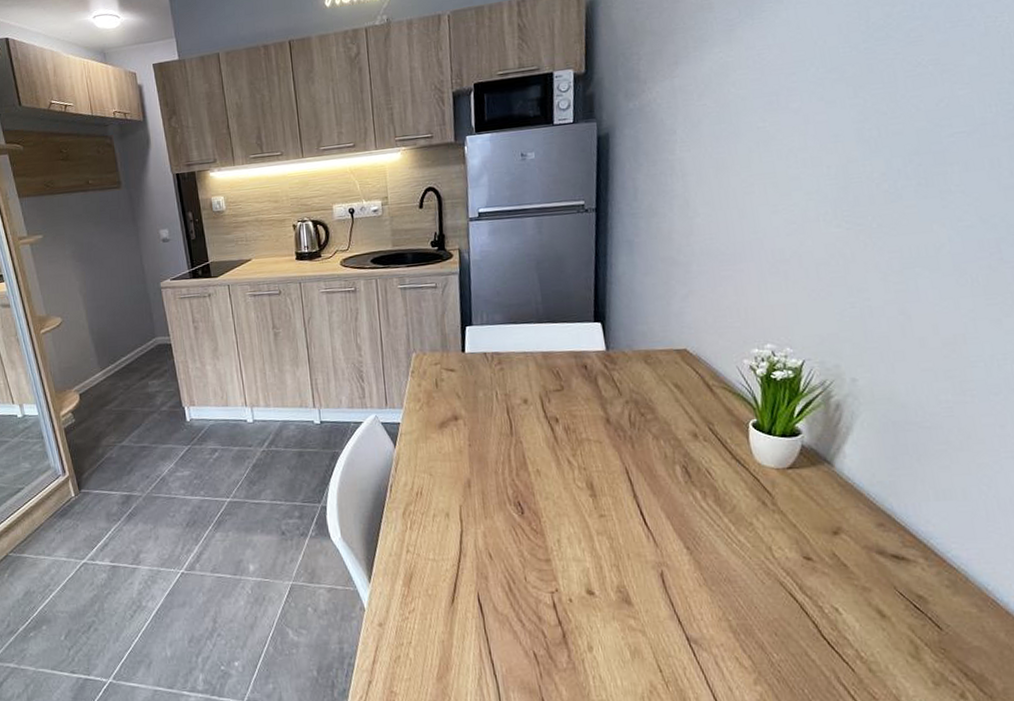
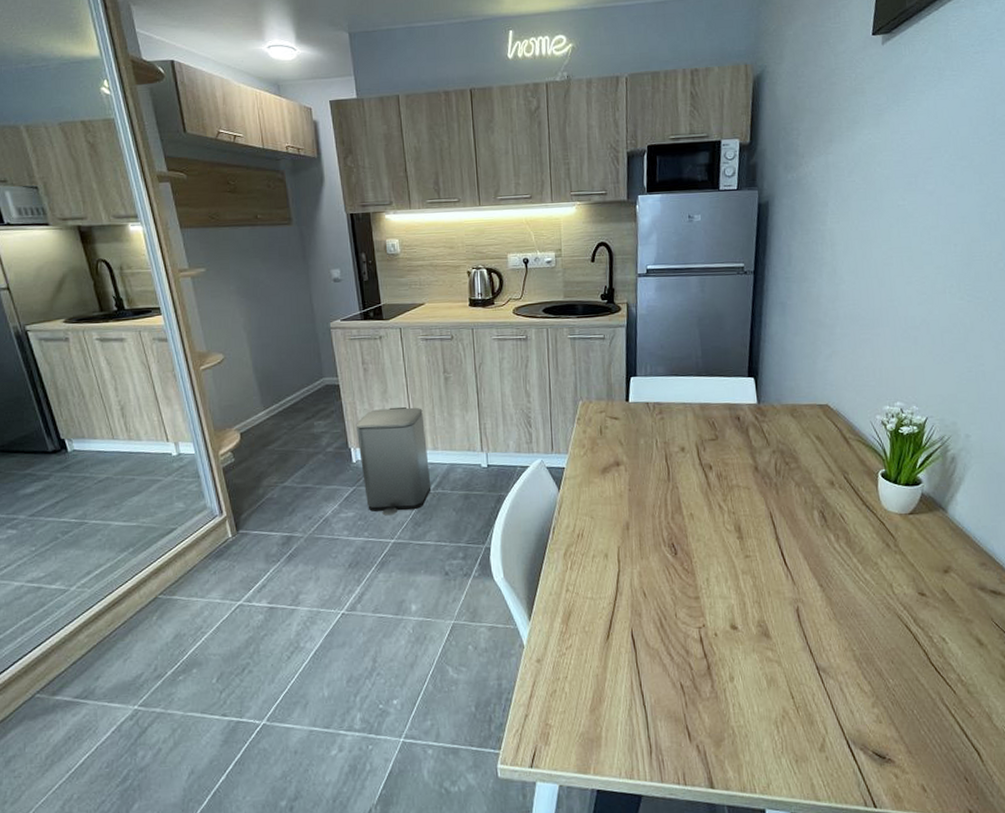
pedal bin: none [188,364,265,475] -> present [355,407,431,516]

